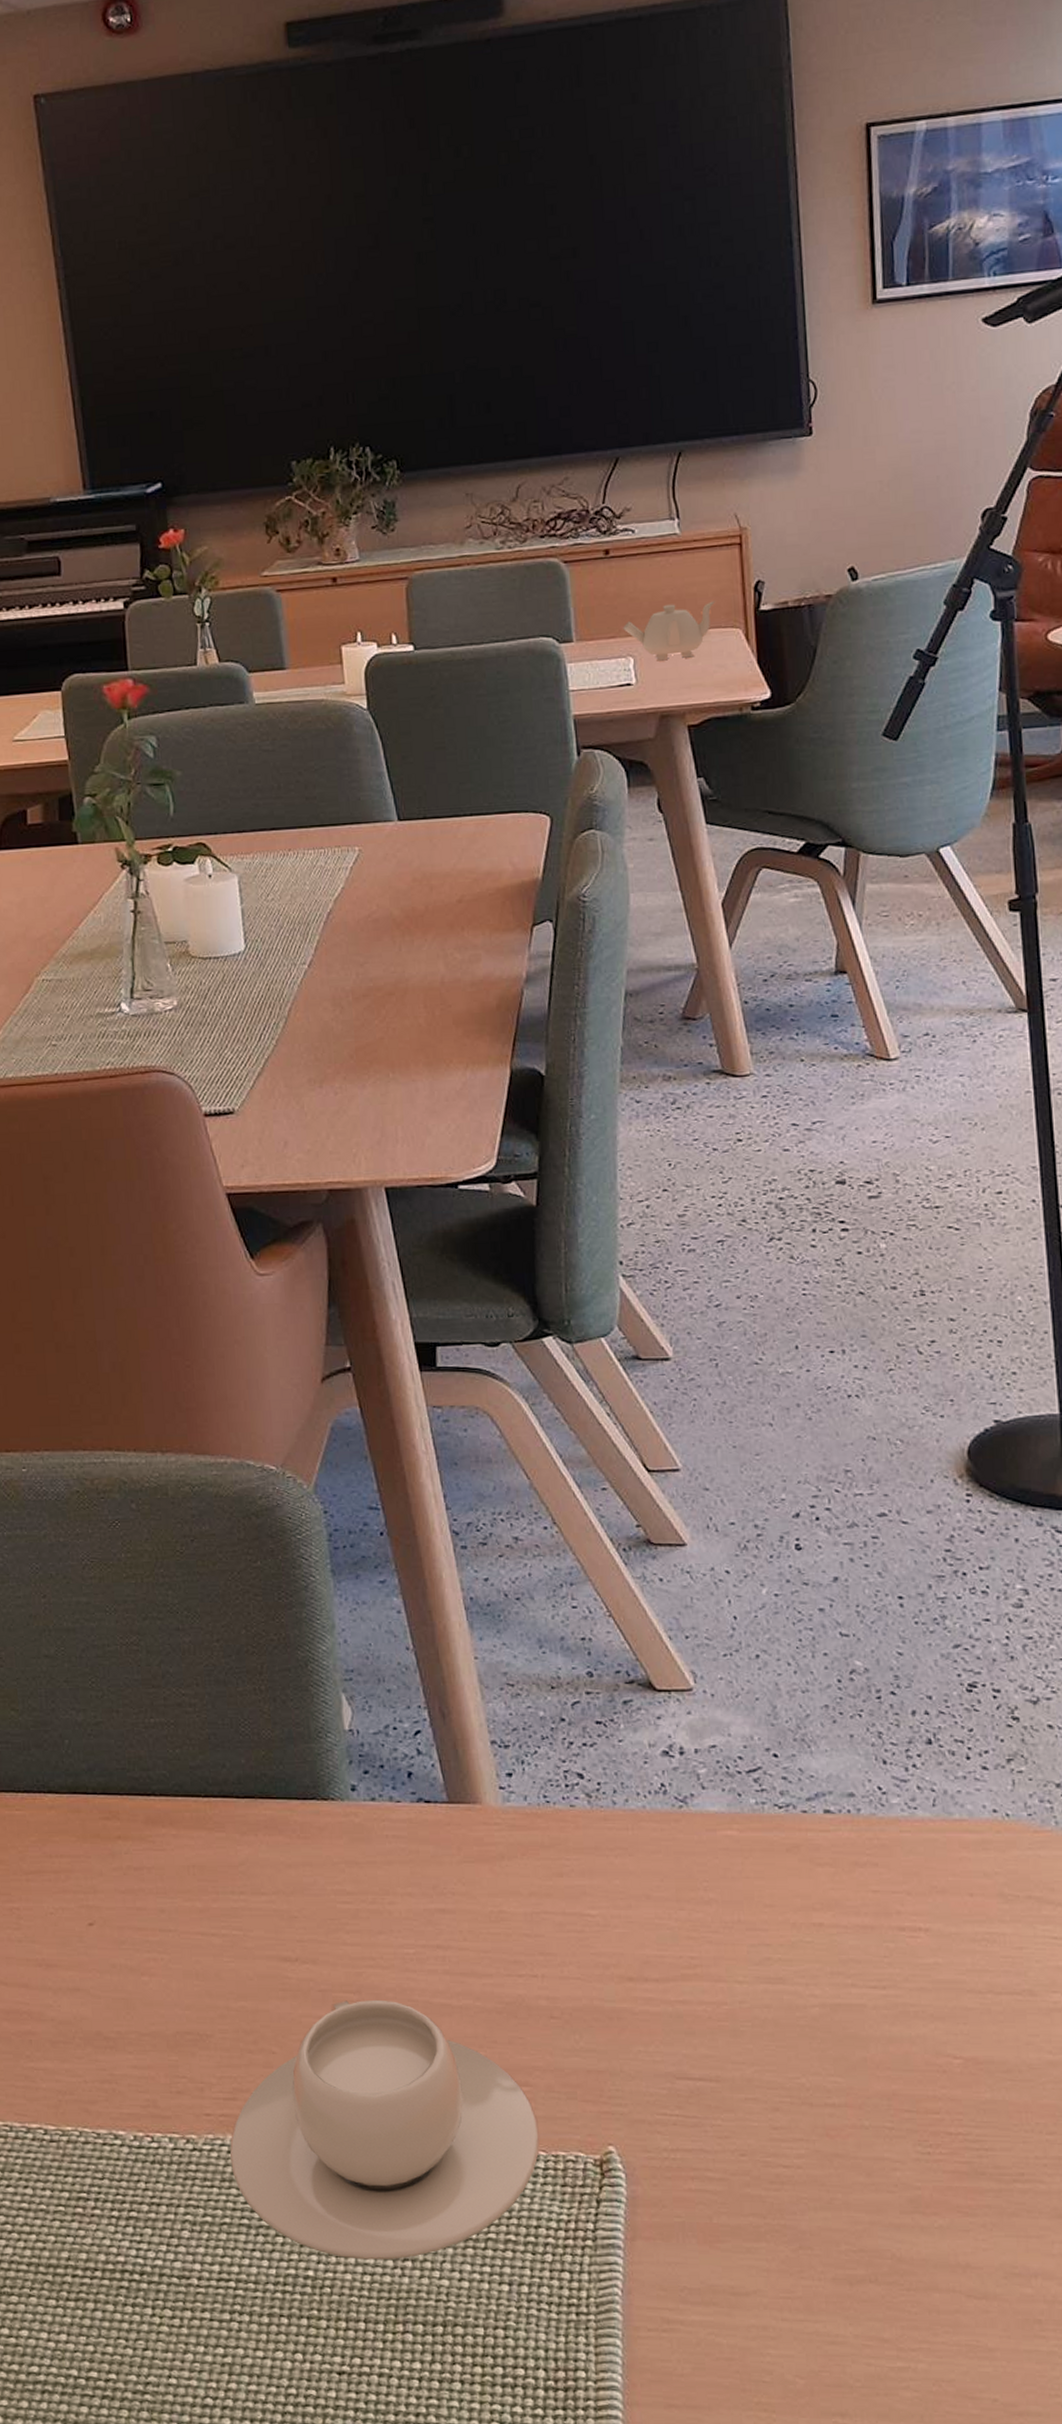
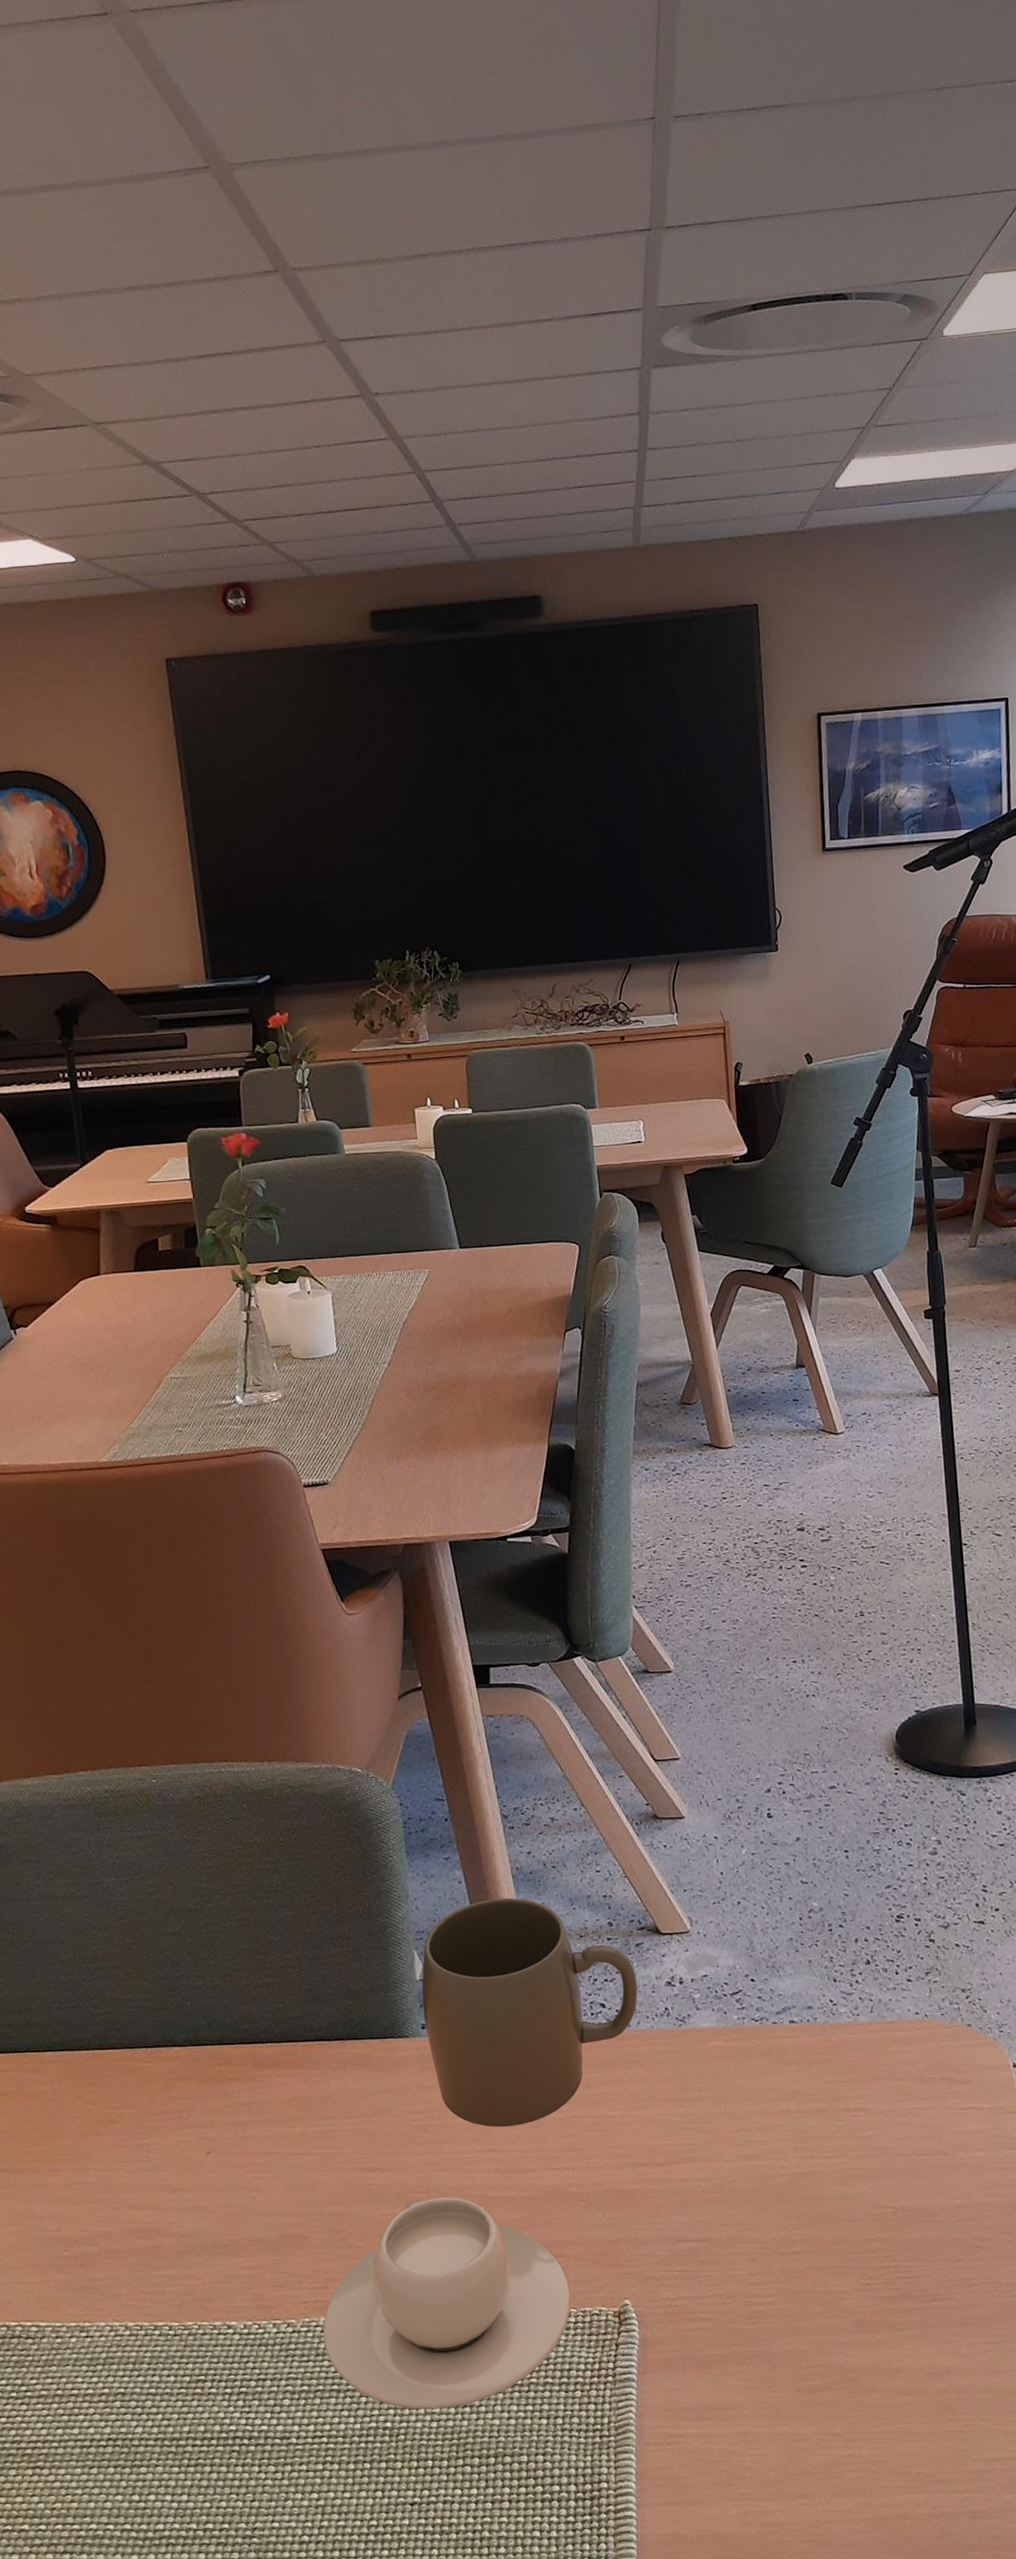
mug: none [351,1634,626,1918] -> present [422,1897,638,2127]
teapot: present [623,600,716,661] -> none [635,1077,706,1124]

